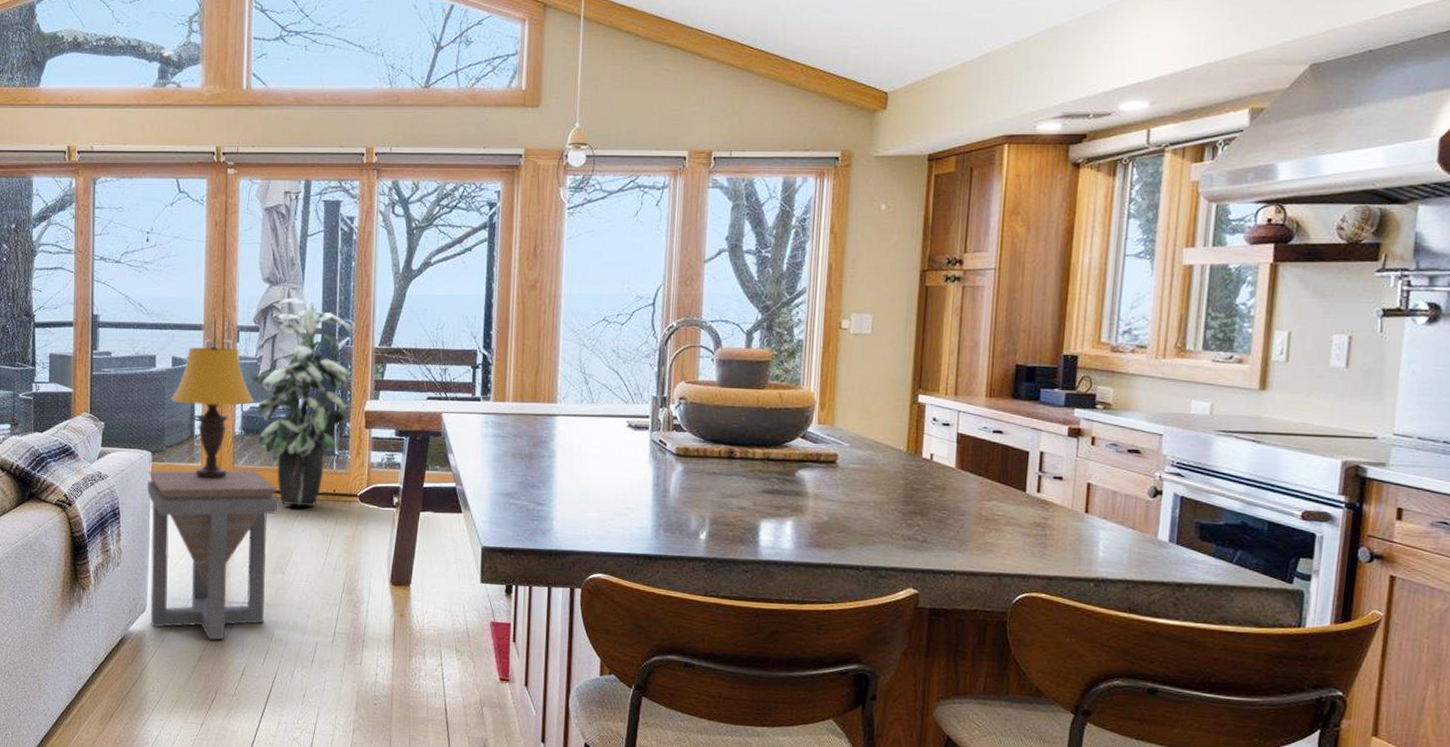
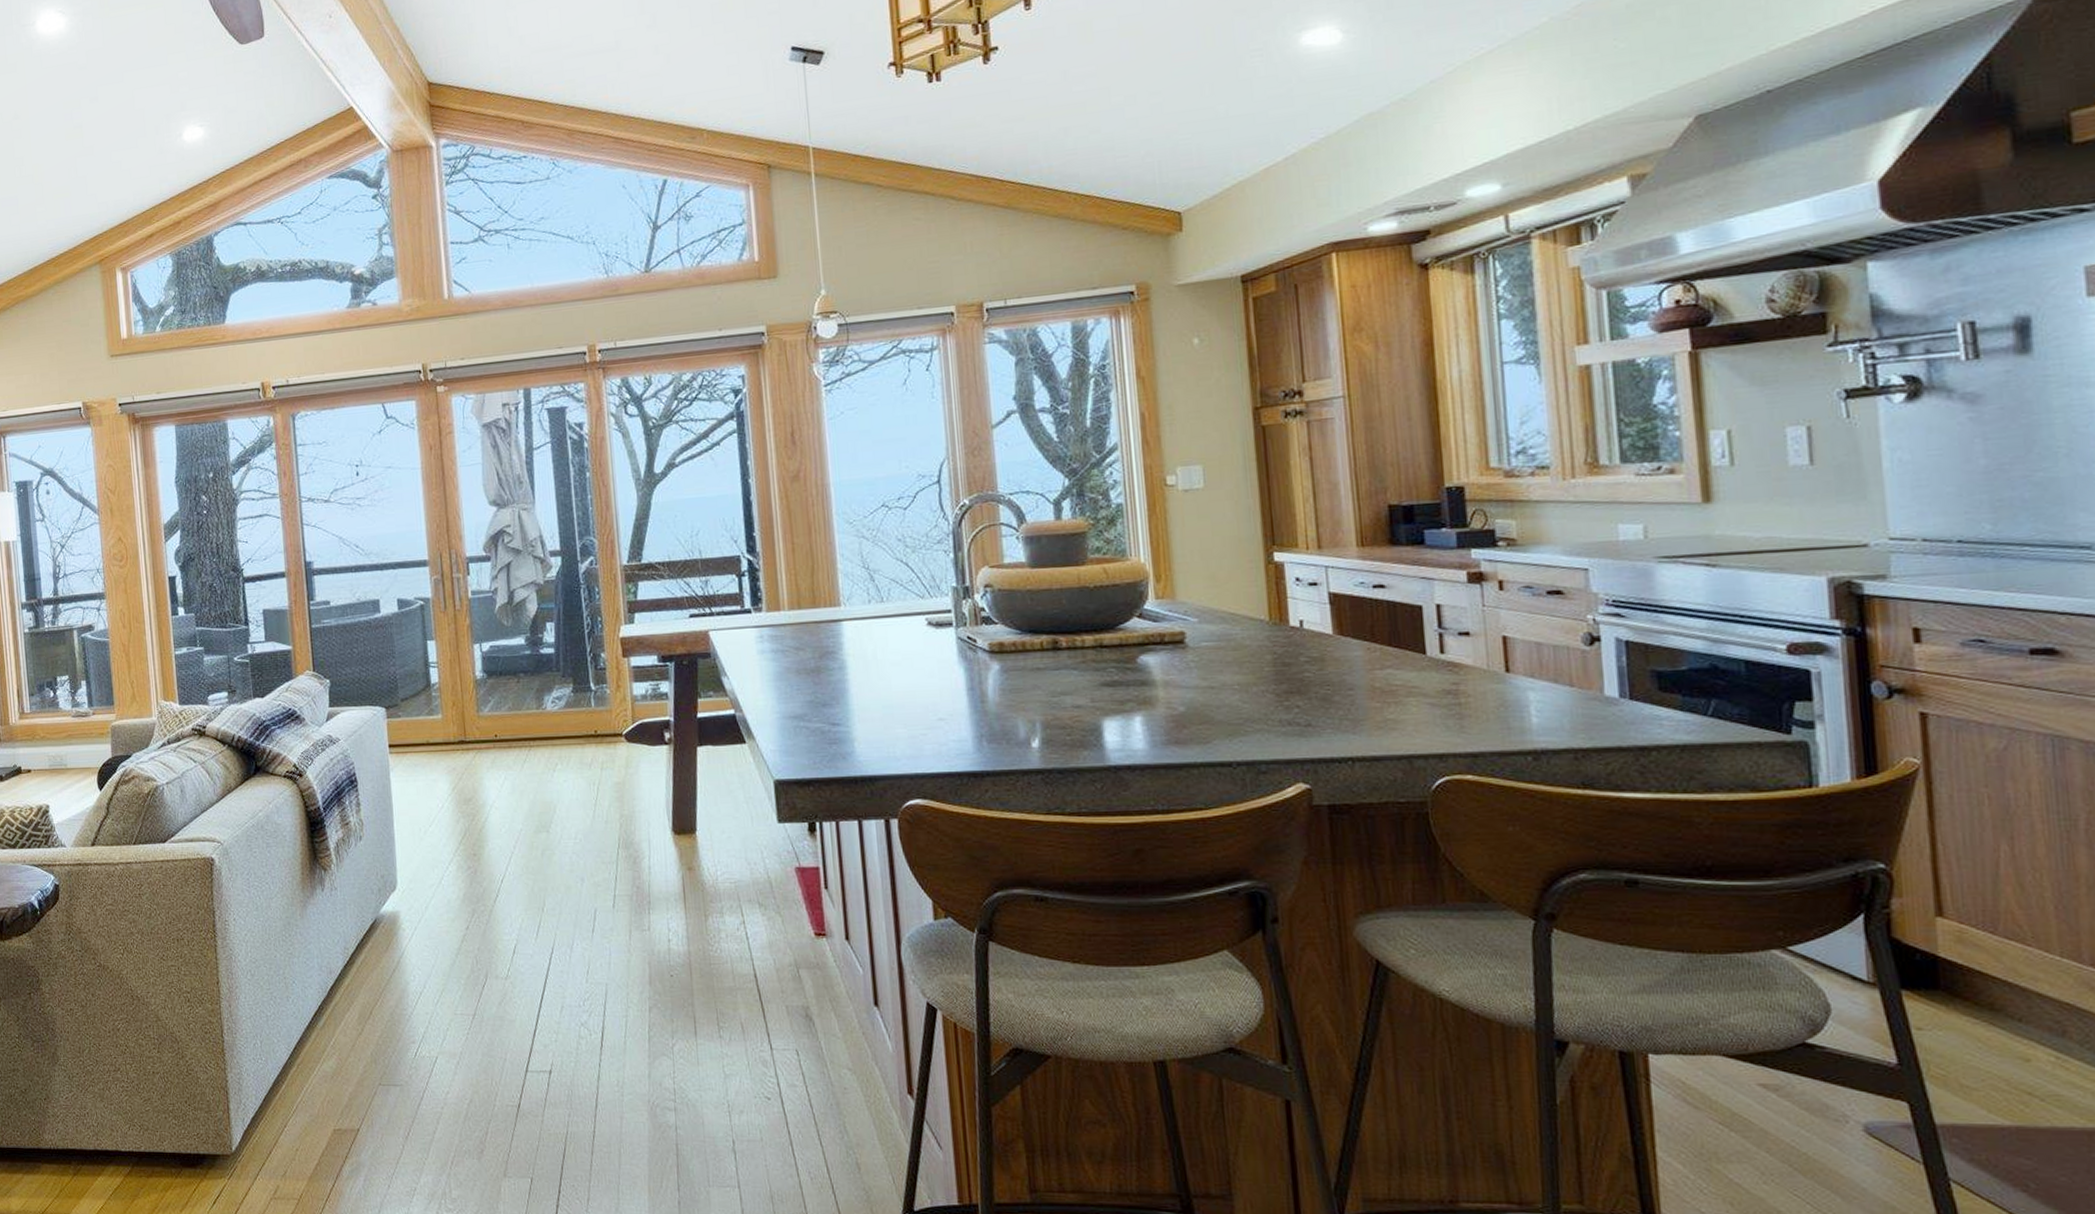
side table: present [147,469,278,640] -> none [383,717,534,916]
table lamp: present [170,346,254,479] -> none [400,582,494,732]
indoor plant: present [249,298,354,507] -> none [485,519,607,753]

